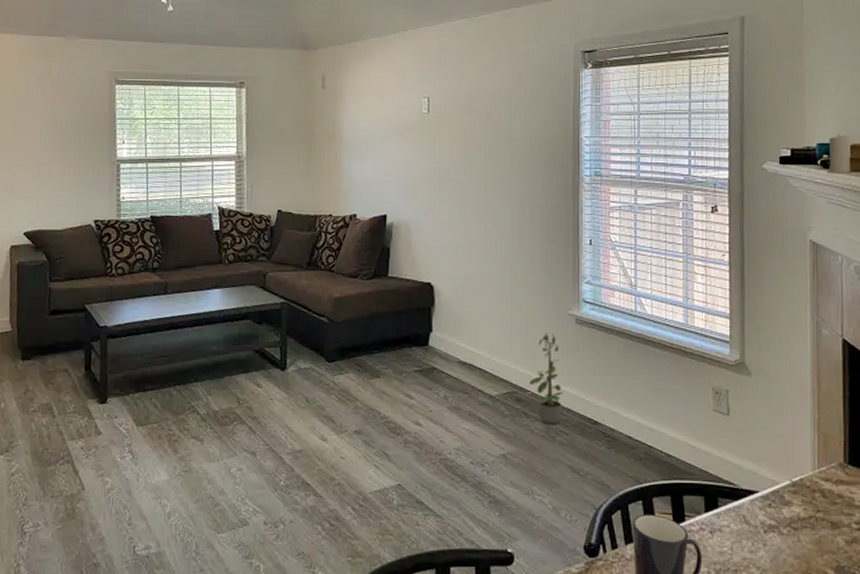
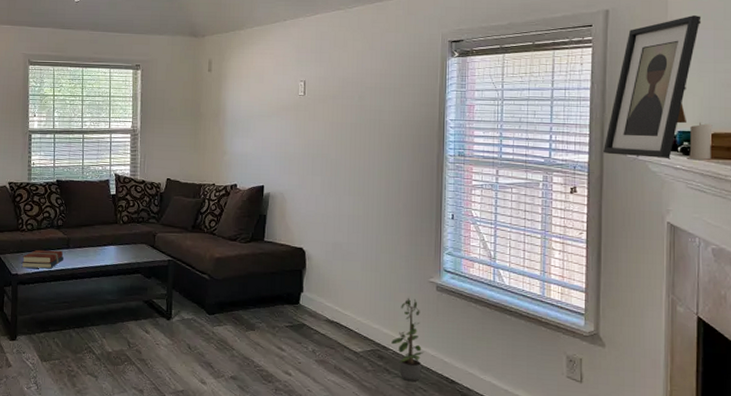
books: none [111,296,162,319] -> present [21,249,64,269]
picture frame: none [743,22,837,172] -> present [603,15,702,158]

